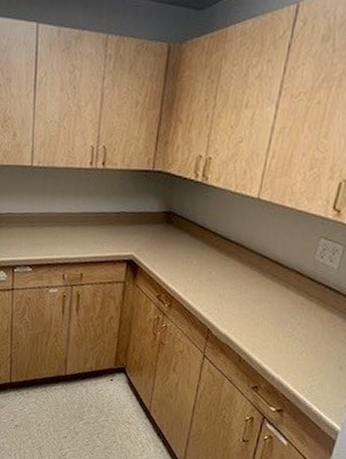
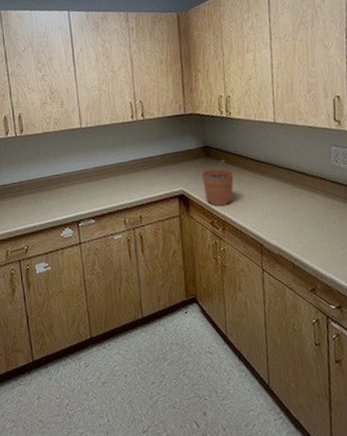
plant pot: none [157,231,195,282] -> present [201,160,234,207]

